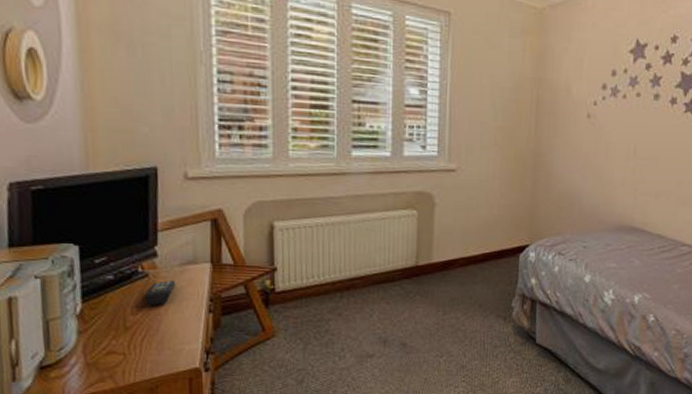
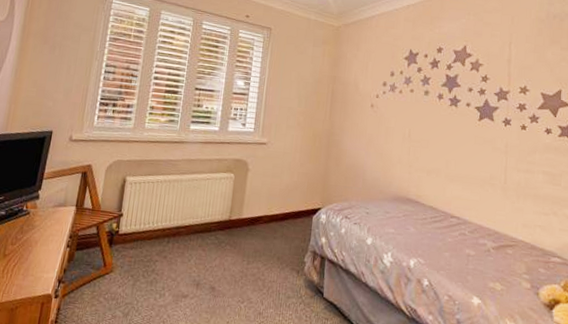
remote control: present [144,280,176,306] -> none [23,218,48,238]

